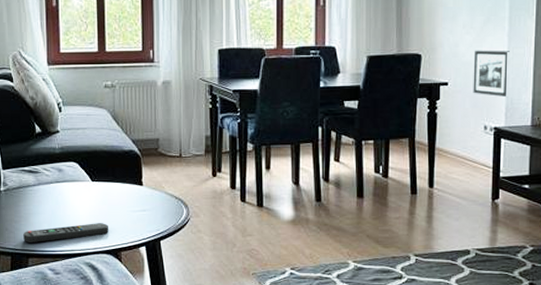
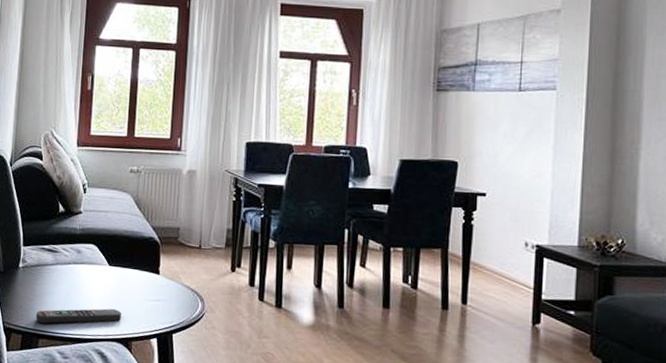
picture frame: present [473,50,510,96] -> none [513,161,555,213]

